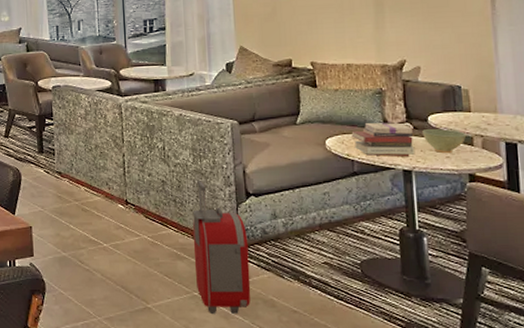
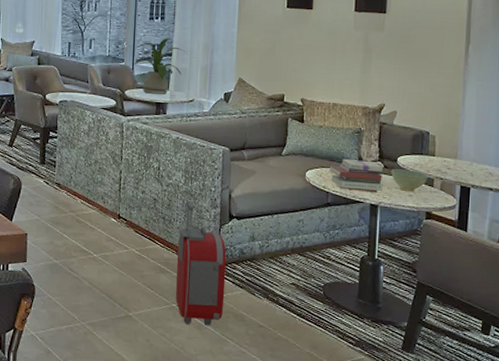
house plant: none [126,10,179,71] -> present [134,37,185,94]

